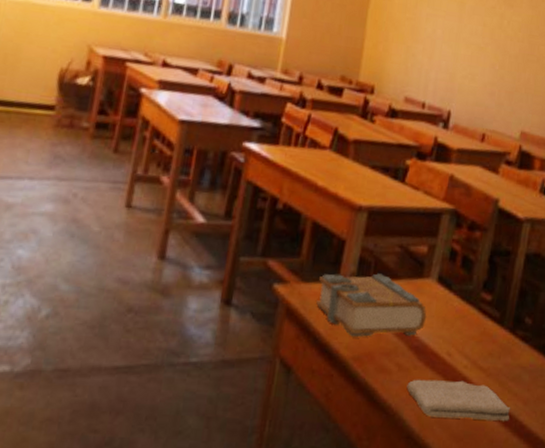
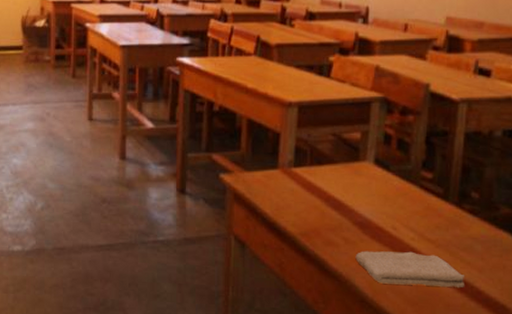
book: present [316,273,427,337] -> none [260,160,368,216]

